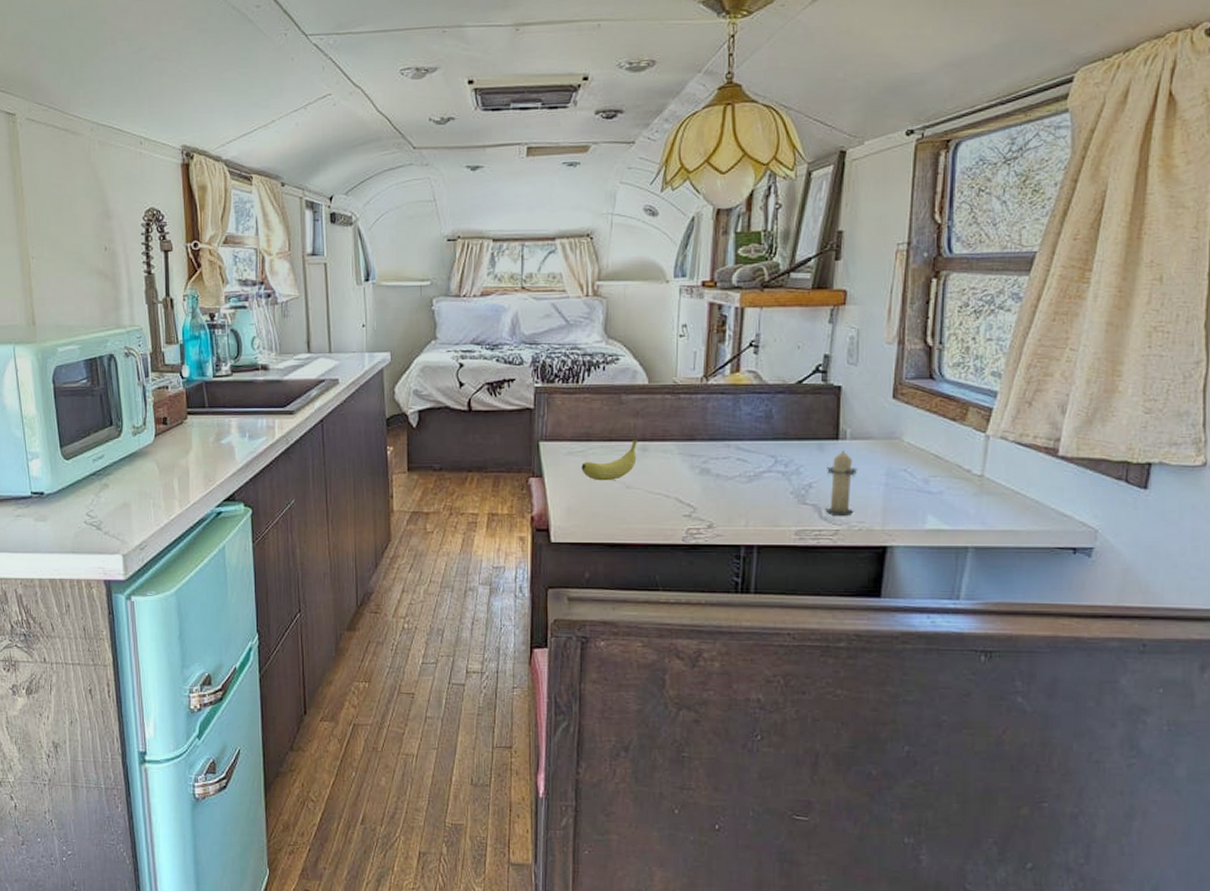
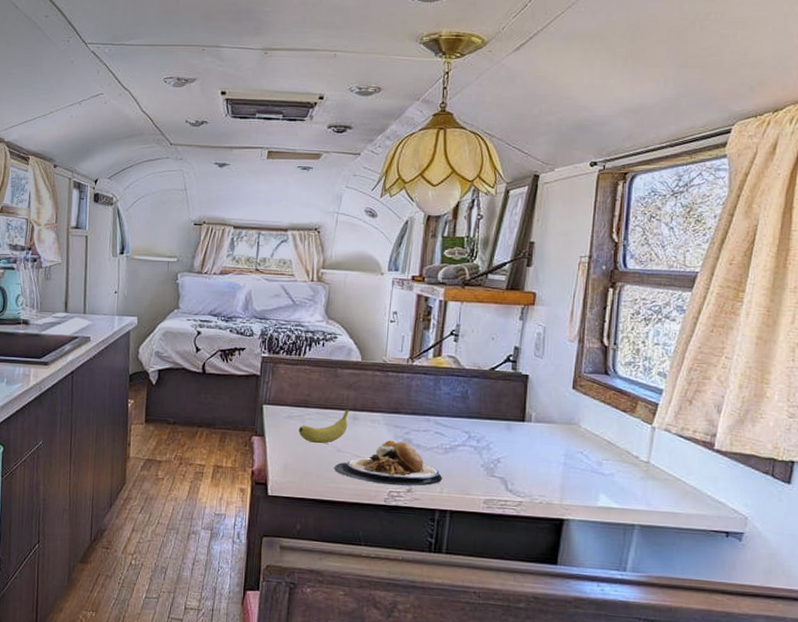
plate: none [623,471,748,522] -> present [333,440,443,487]
candle: present [825,451,858,517] -> none [511,432,541,491]

